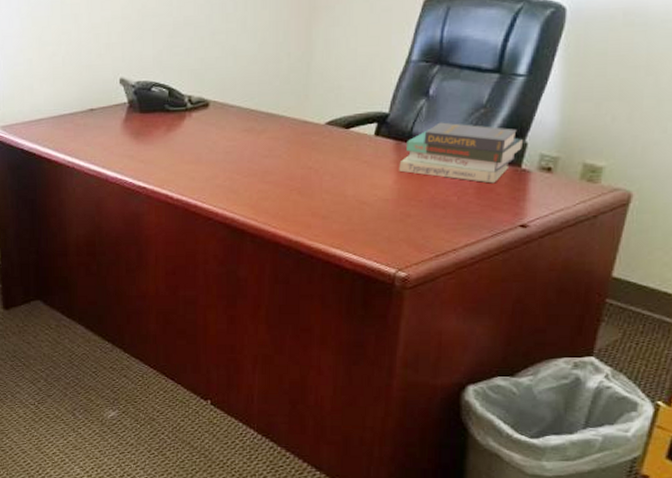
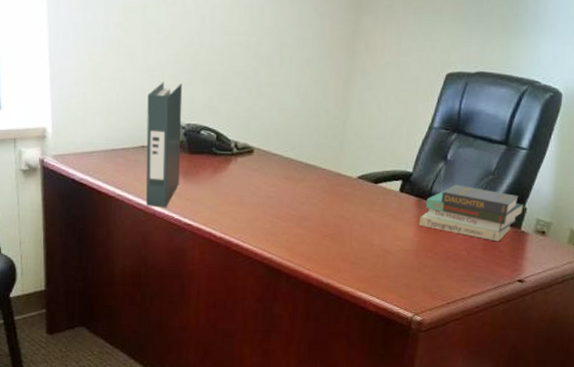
binder: none [94,40,132,172] -> present [146,82,183,208]

